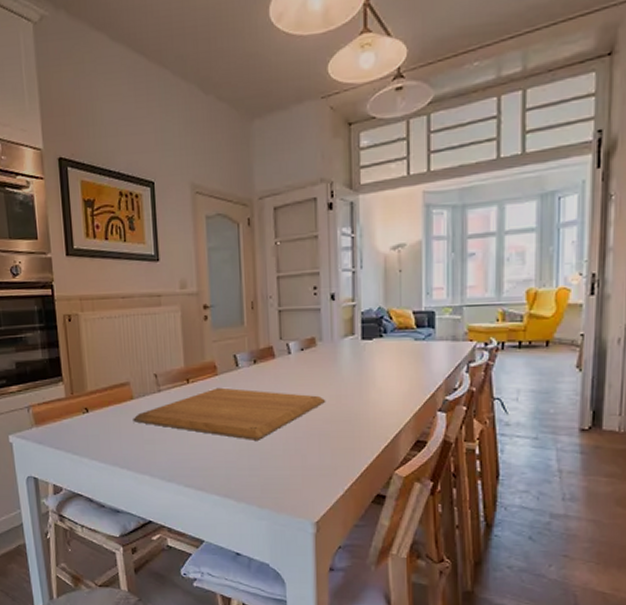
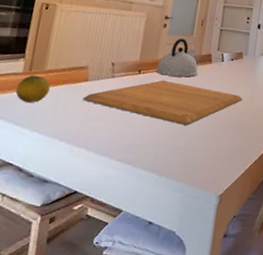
fruit: none [64,398,97,429] -> present [15,74,51,103]
kettle: none [206,331,260,382] -> present [155,38,198,78]

